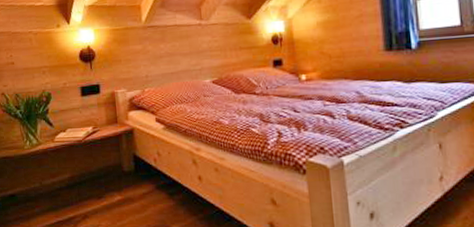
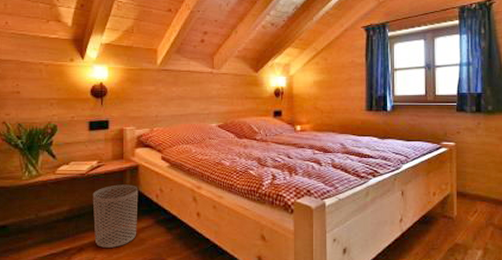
waste bin: none [91,149,138,215] -> present [92,184,139,248]

